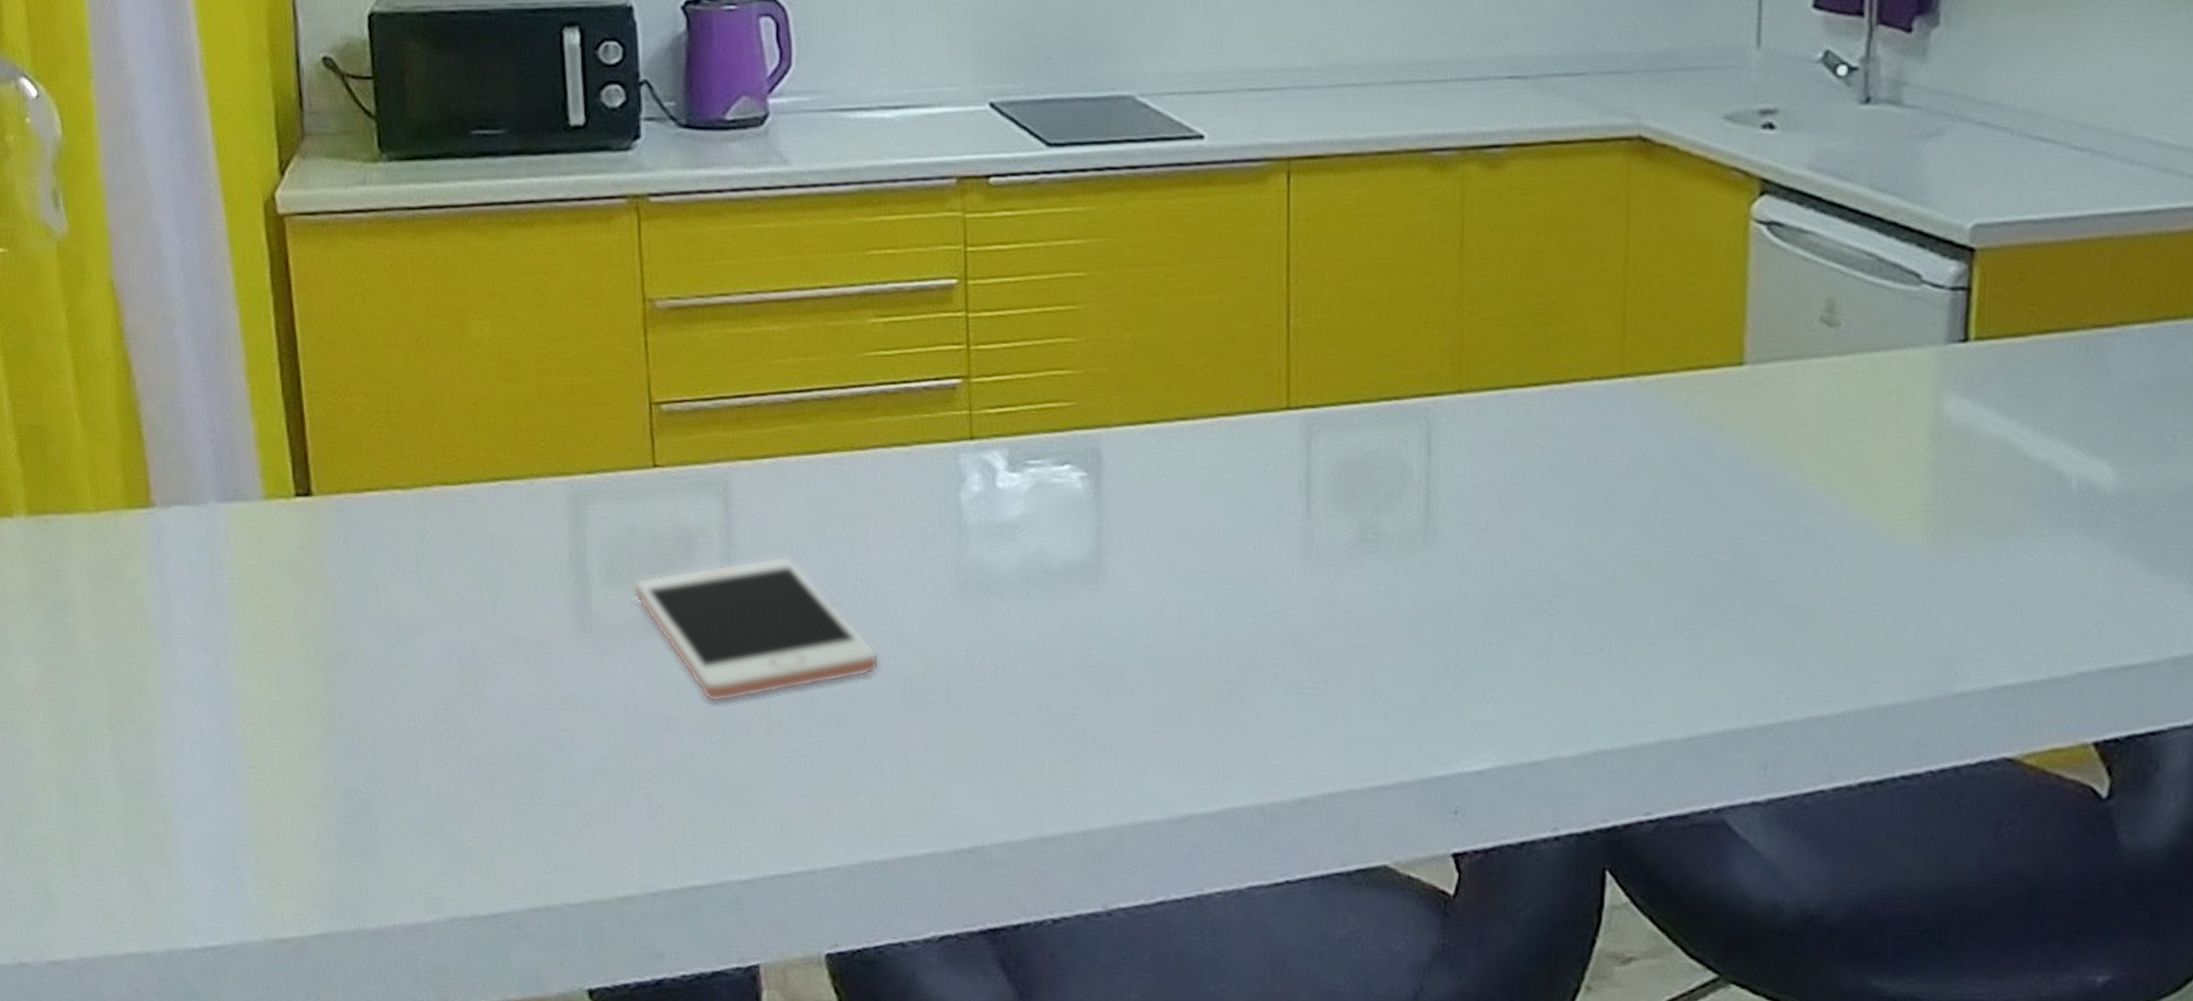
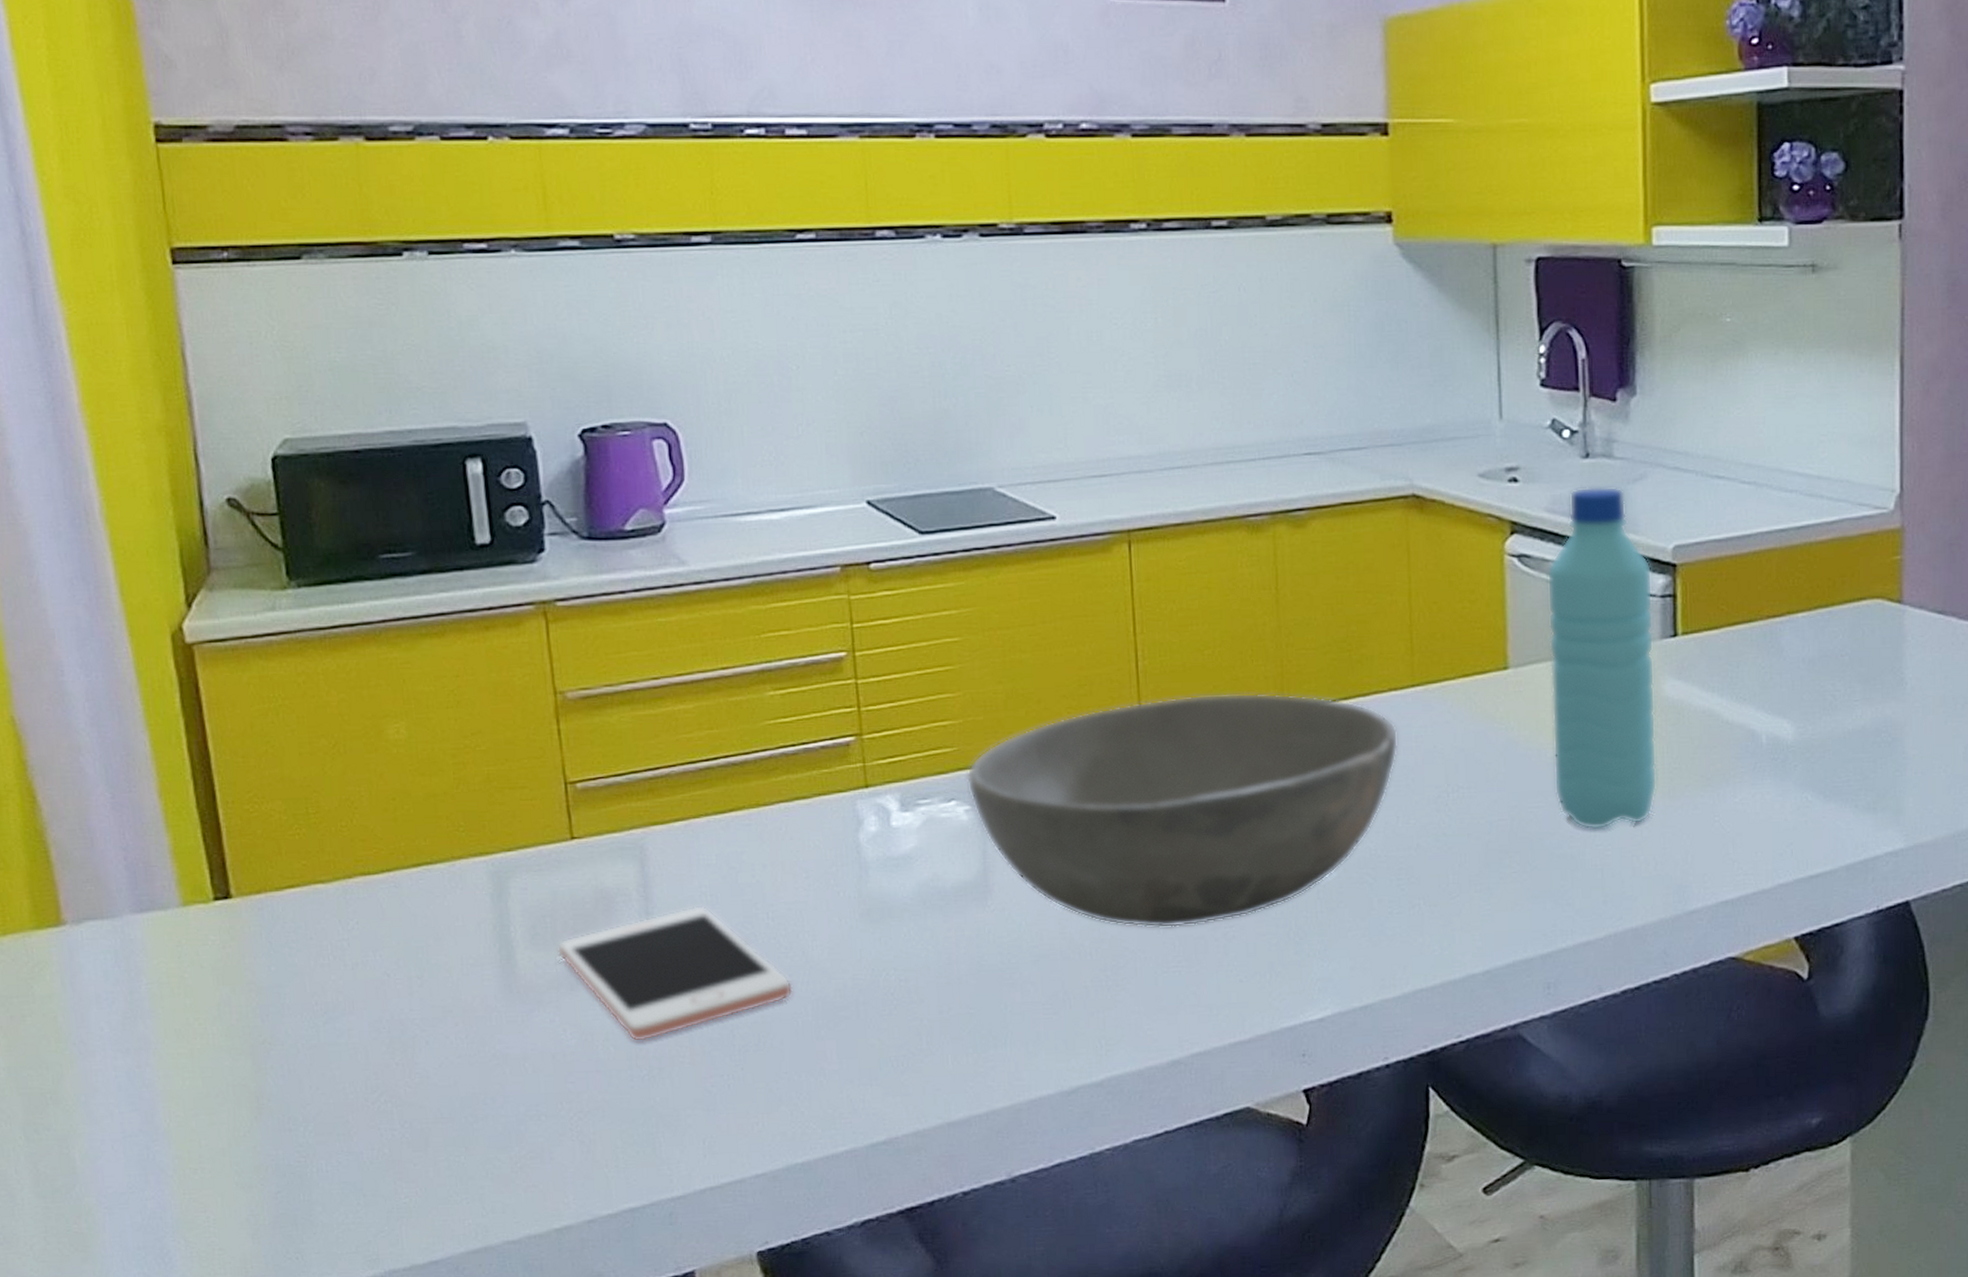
bowl: none [1084,364,1599,642] -> present [967,692,1399,929]
water bottle: none [1791,141,1942,579] -> present [1546,486,1658,830]

